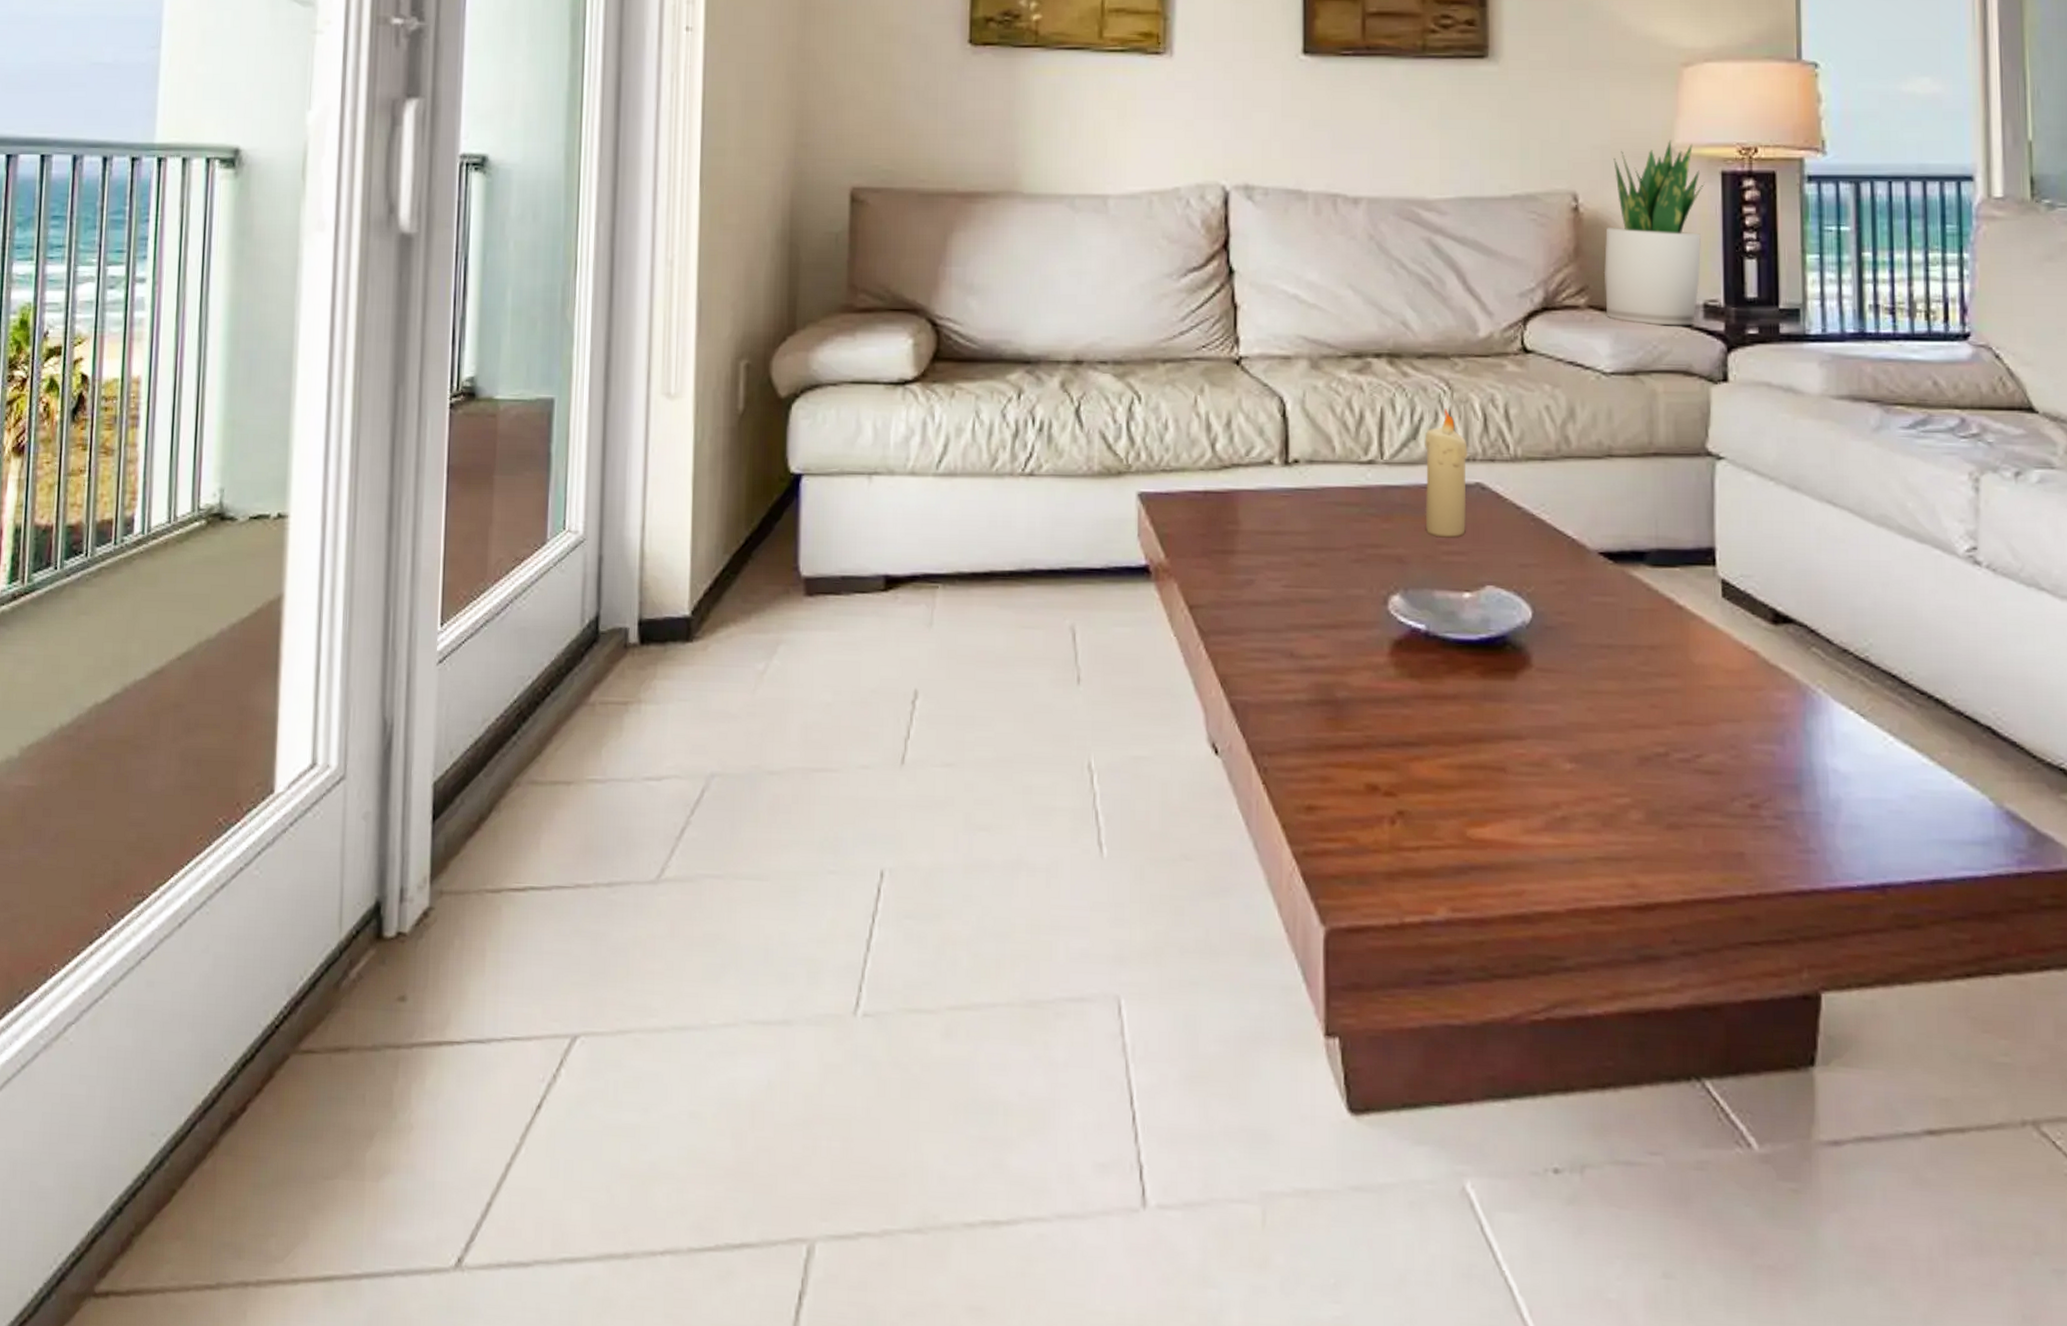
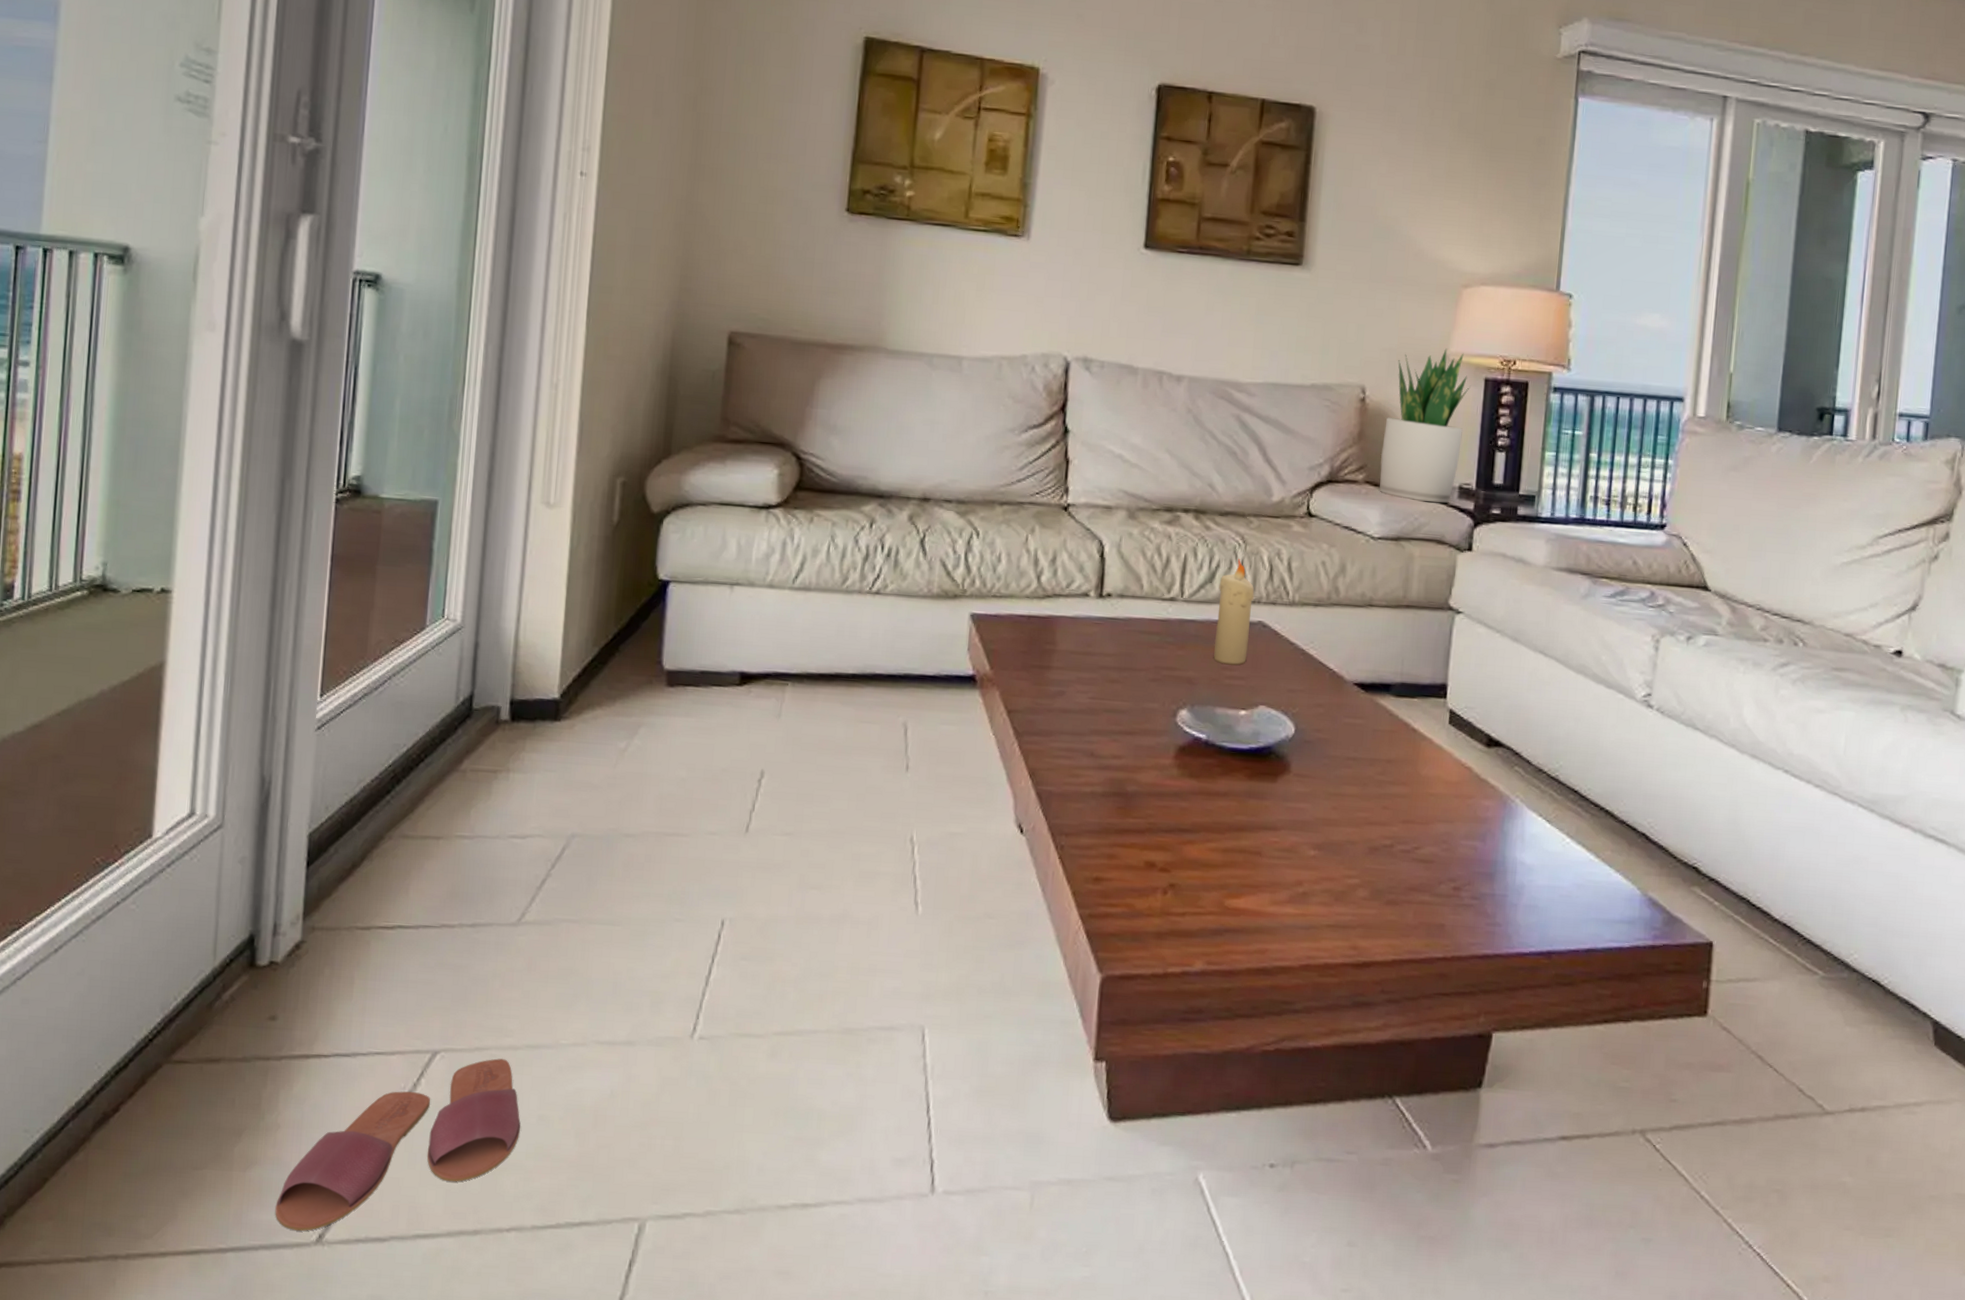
slippers: none [410,1043,670,1254] -> present [275,1058,521,1231]

